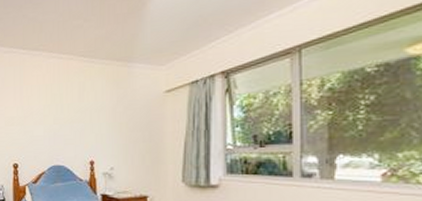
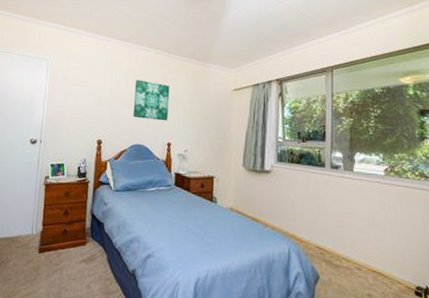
wall art: none [48,92,88,137] -> present [132,80,170,121]

